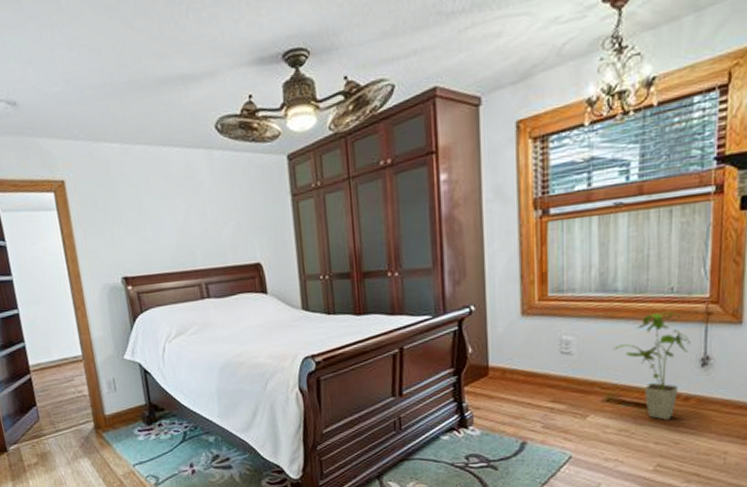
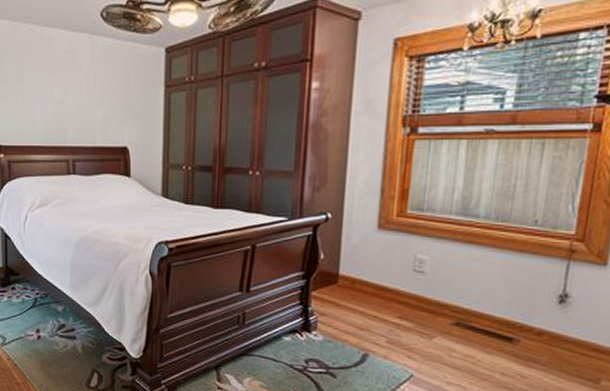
house plant: present [613,311,691,420] -> none [468,243,550,352]

